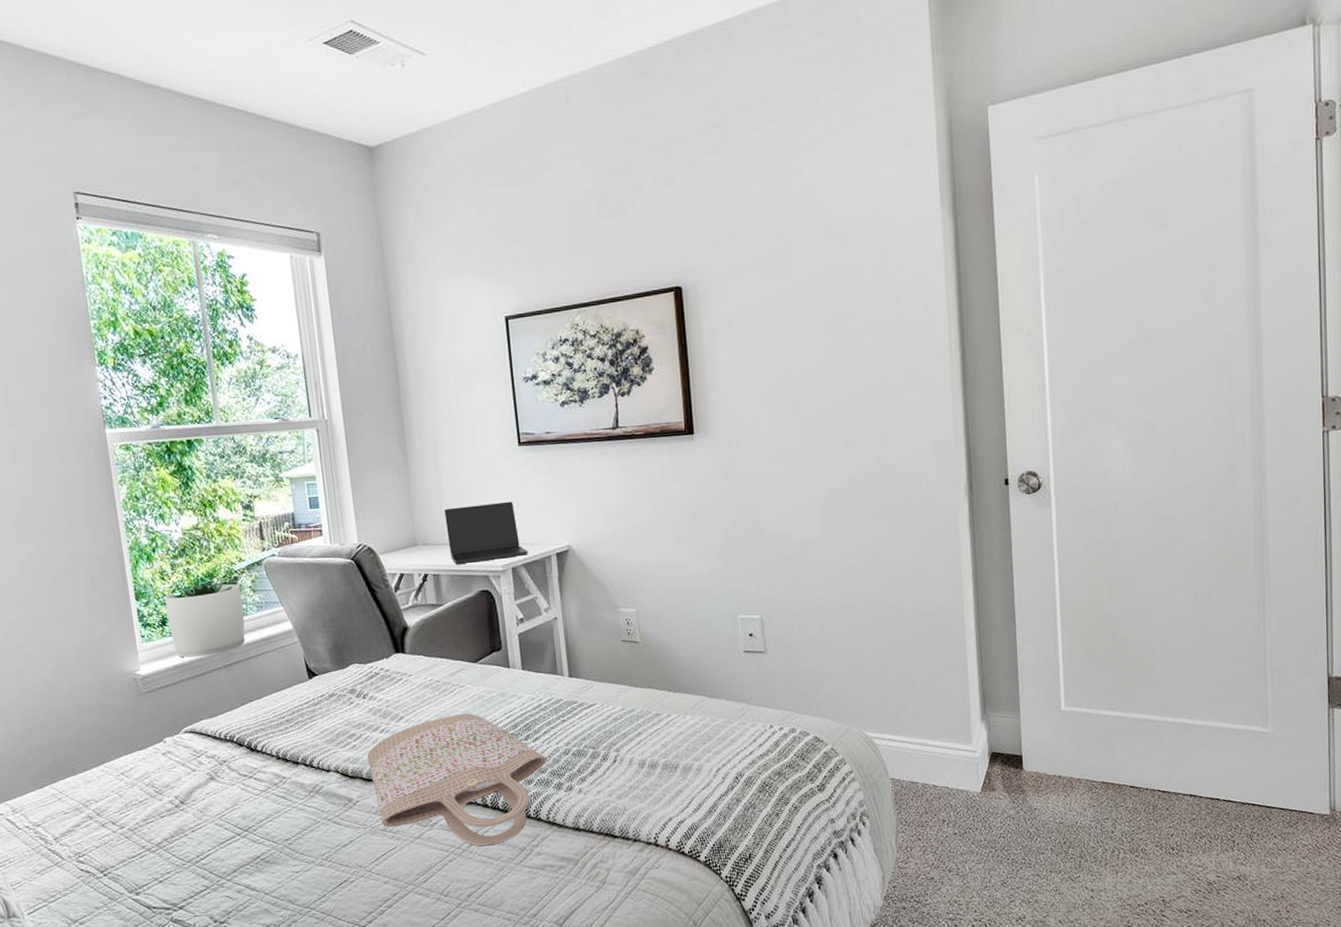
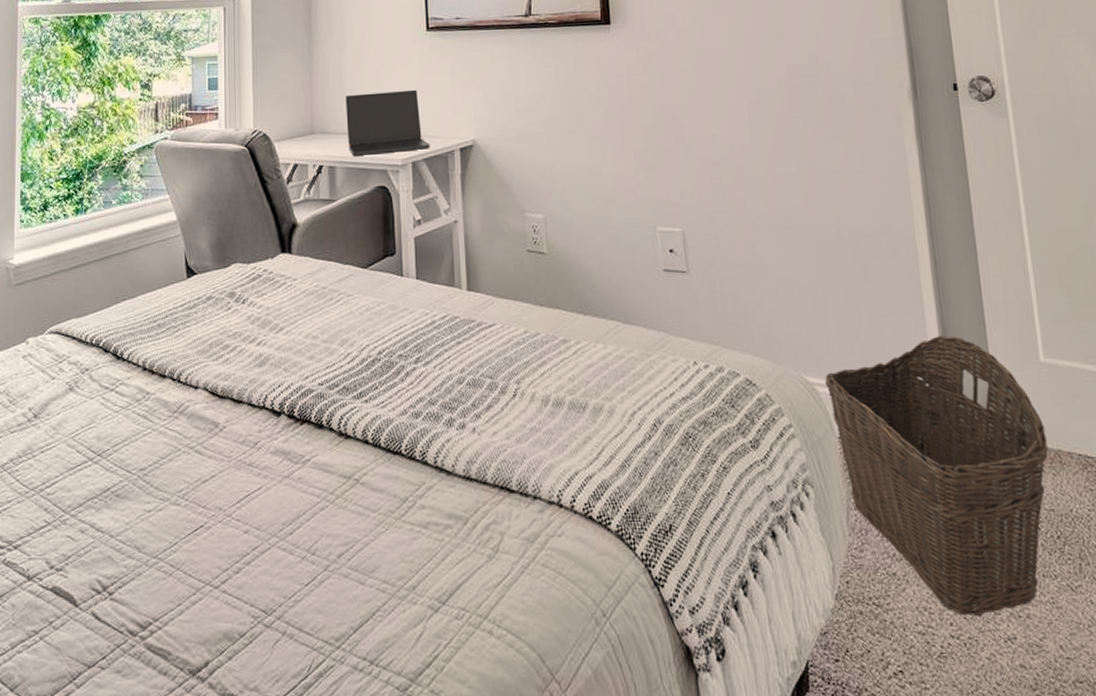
planter: present [165,582,246,658] -> none [50,165,128,247]
shopping bag: present [367,713,554,846] -> none [238,327,445,493]
wicker basket: none [881,693,1062,905] -> present [824,336,1049,617]

